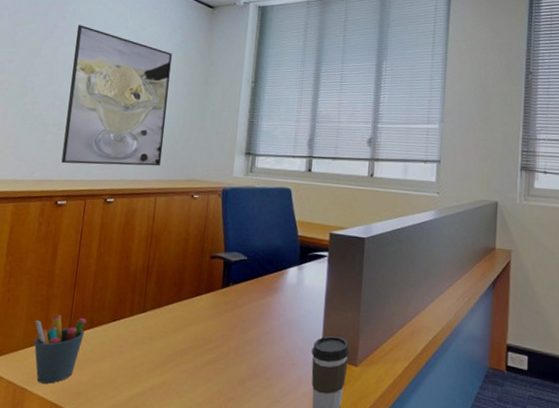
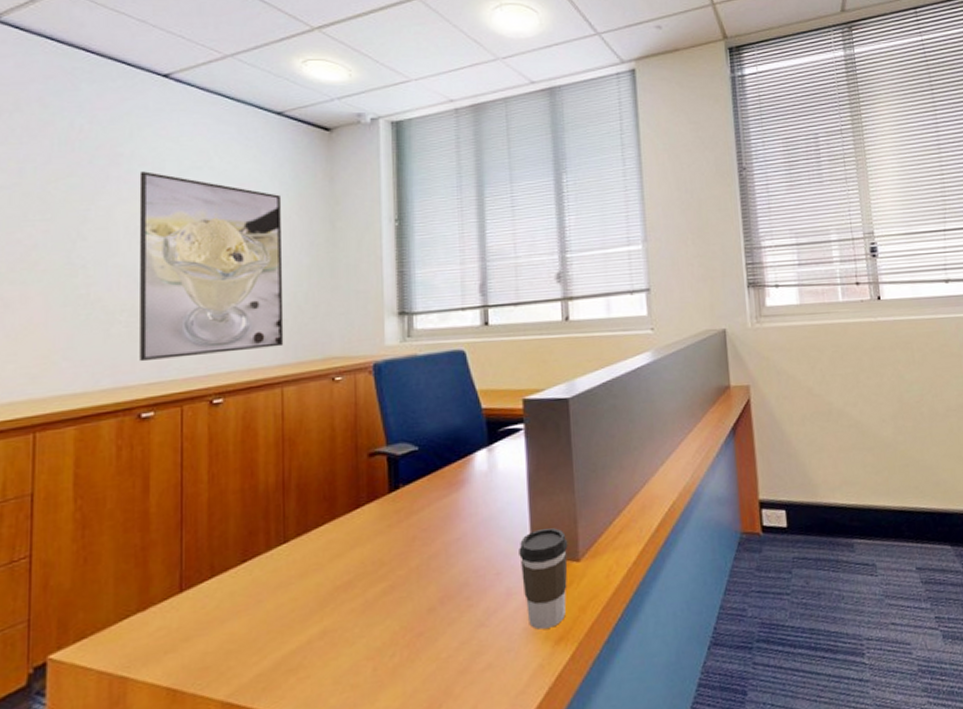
pen holder: present [34,314,87,384] -> none [129,566,205,666]

